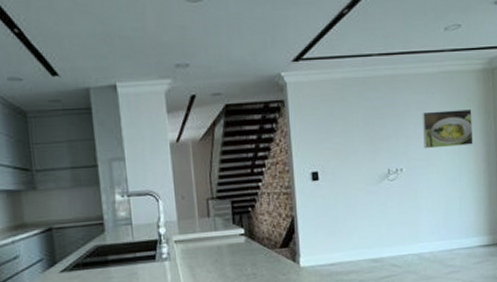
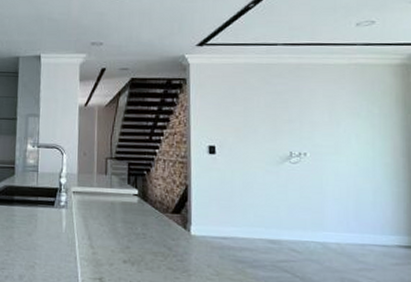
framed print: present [422,109,473,149] -> none [330,100,390,138]

